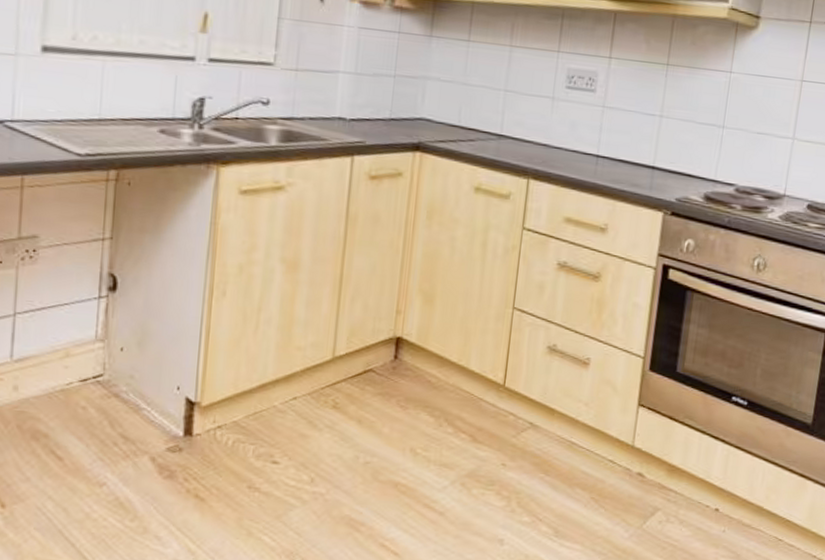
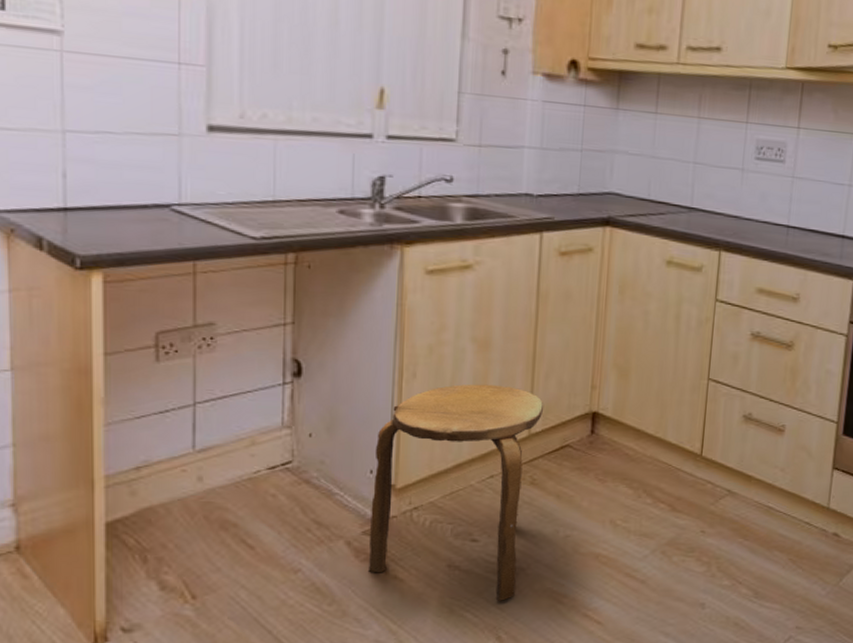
stool: none [170,304,349,526] -> present [367,384,545,601]

